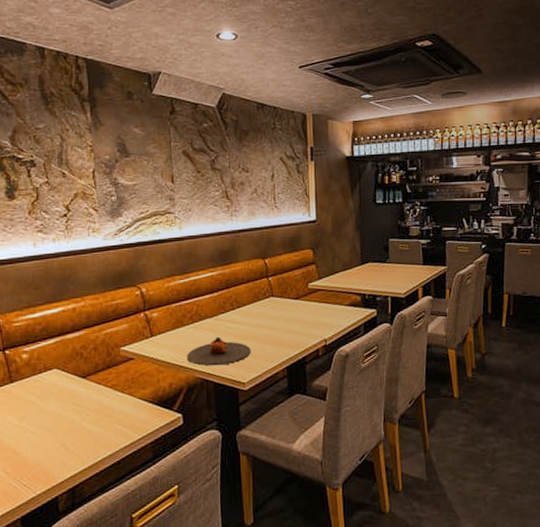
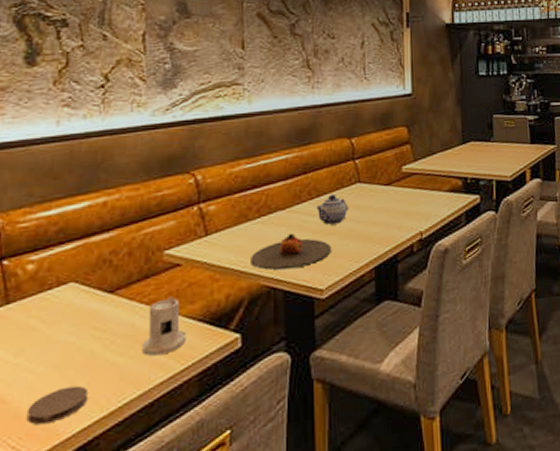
coaster: none [31,445,74,471] -> present [26,385,89,425]
candle: none [109,383,142,427] -> present [142,296,187,357]
teapot: none [237,306,264,331] -> present [316,194,349,225]

